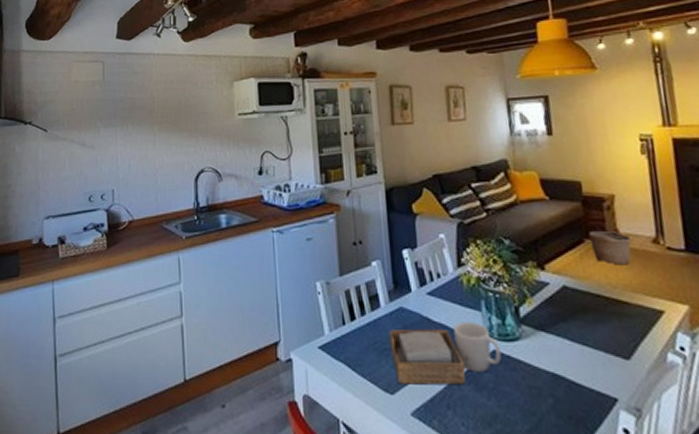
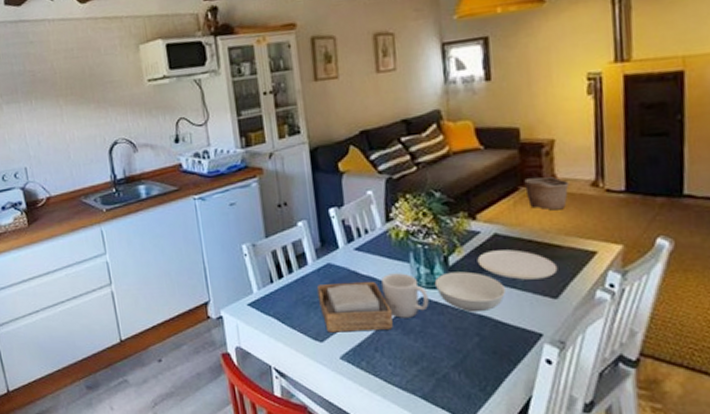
bowl: none [506,324,577,370] -> present [434,271,505,313]
plate: none [547,303,628,337] -> present [477,249,558,280]

